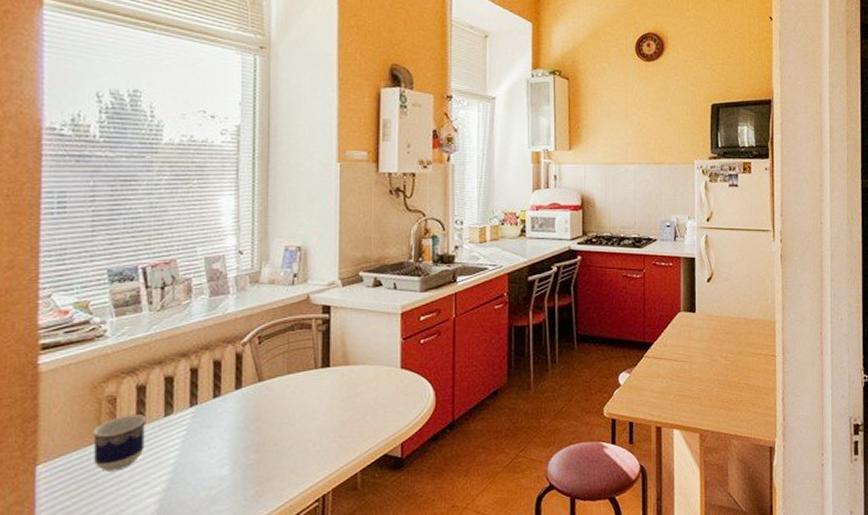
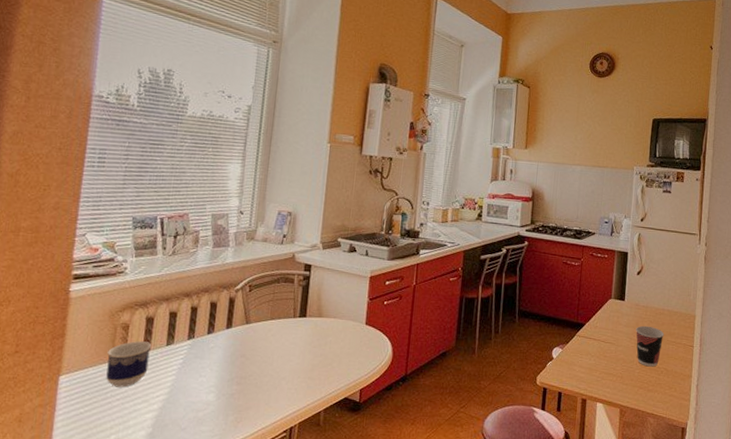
cup: none [711,338,743,384] -> present [636,325,664,367]

